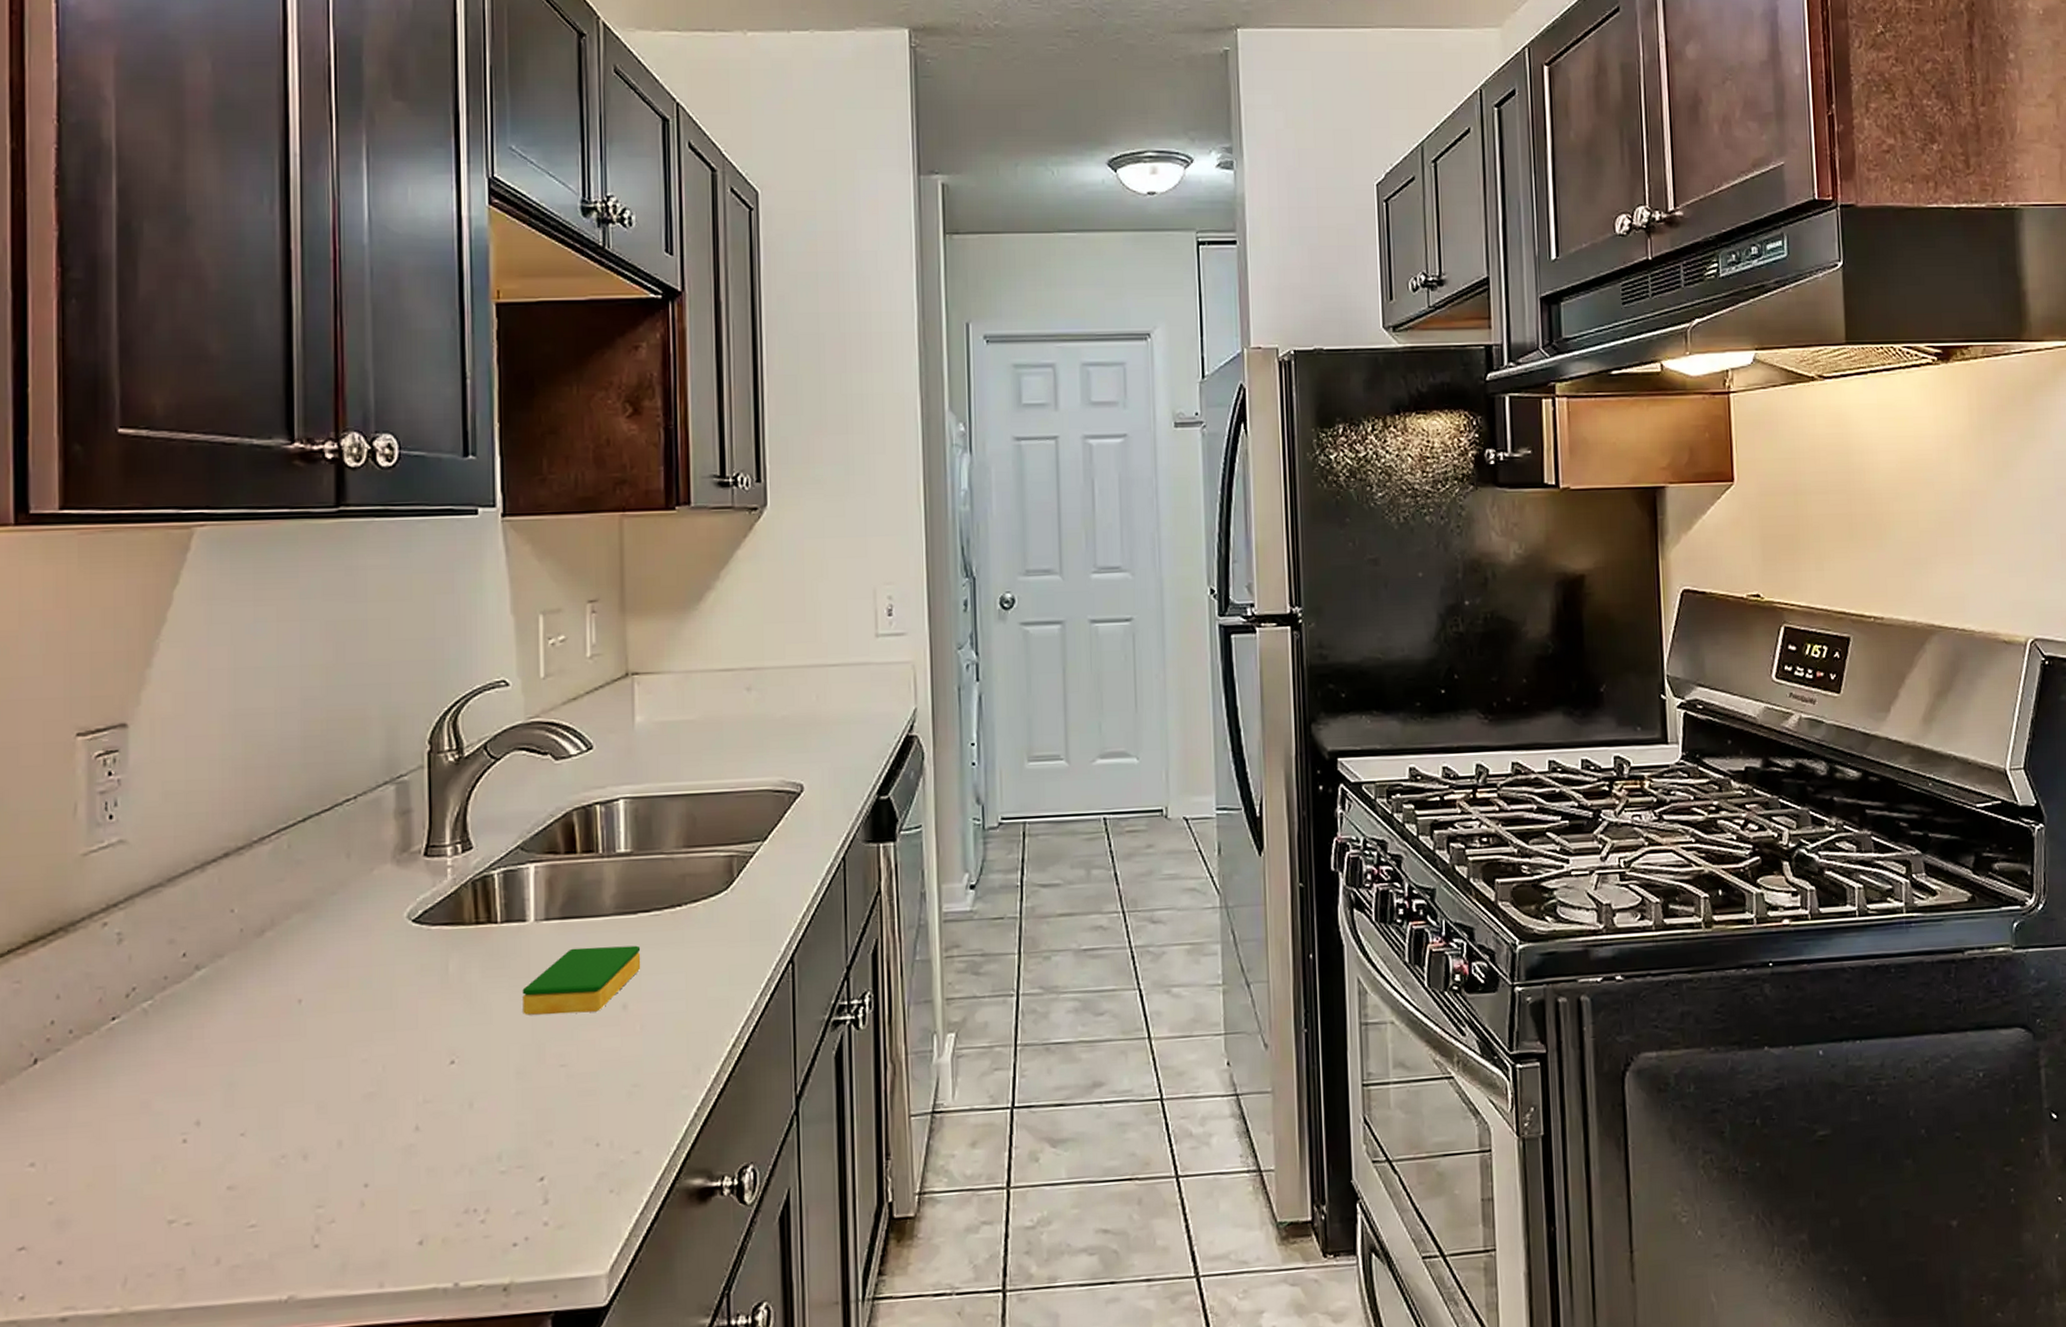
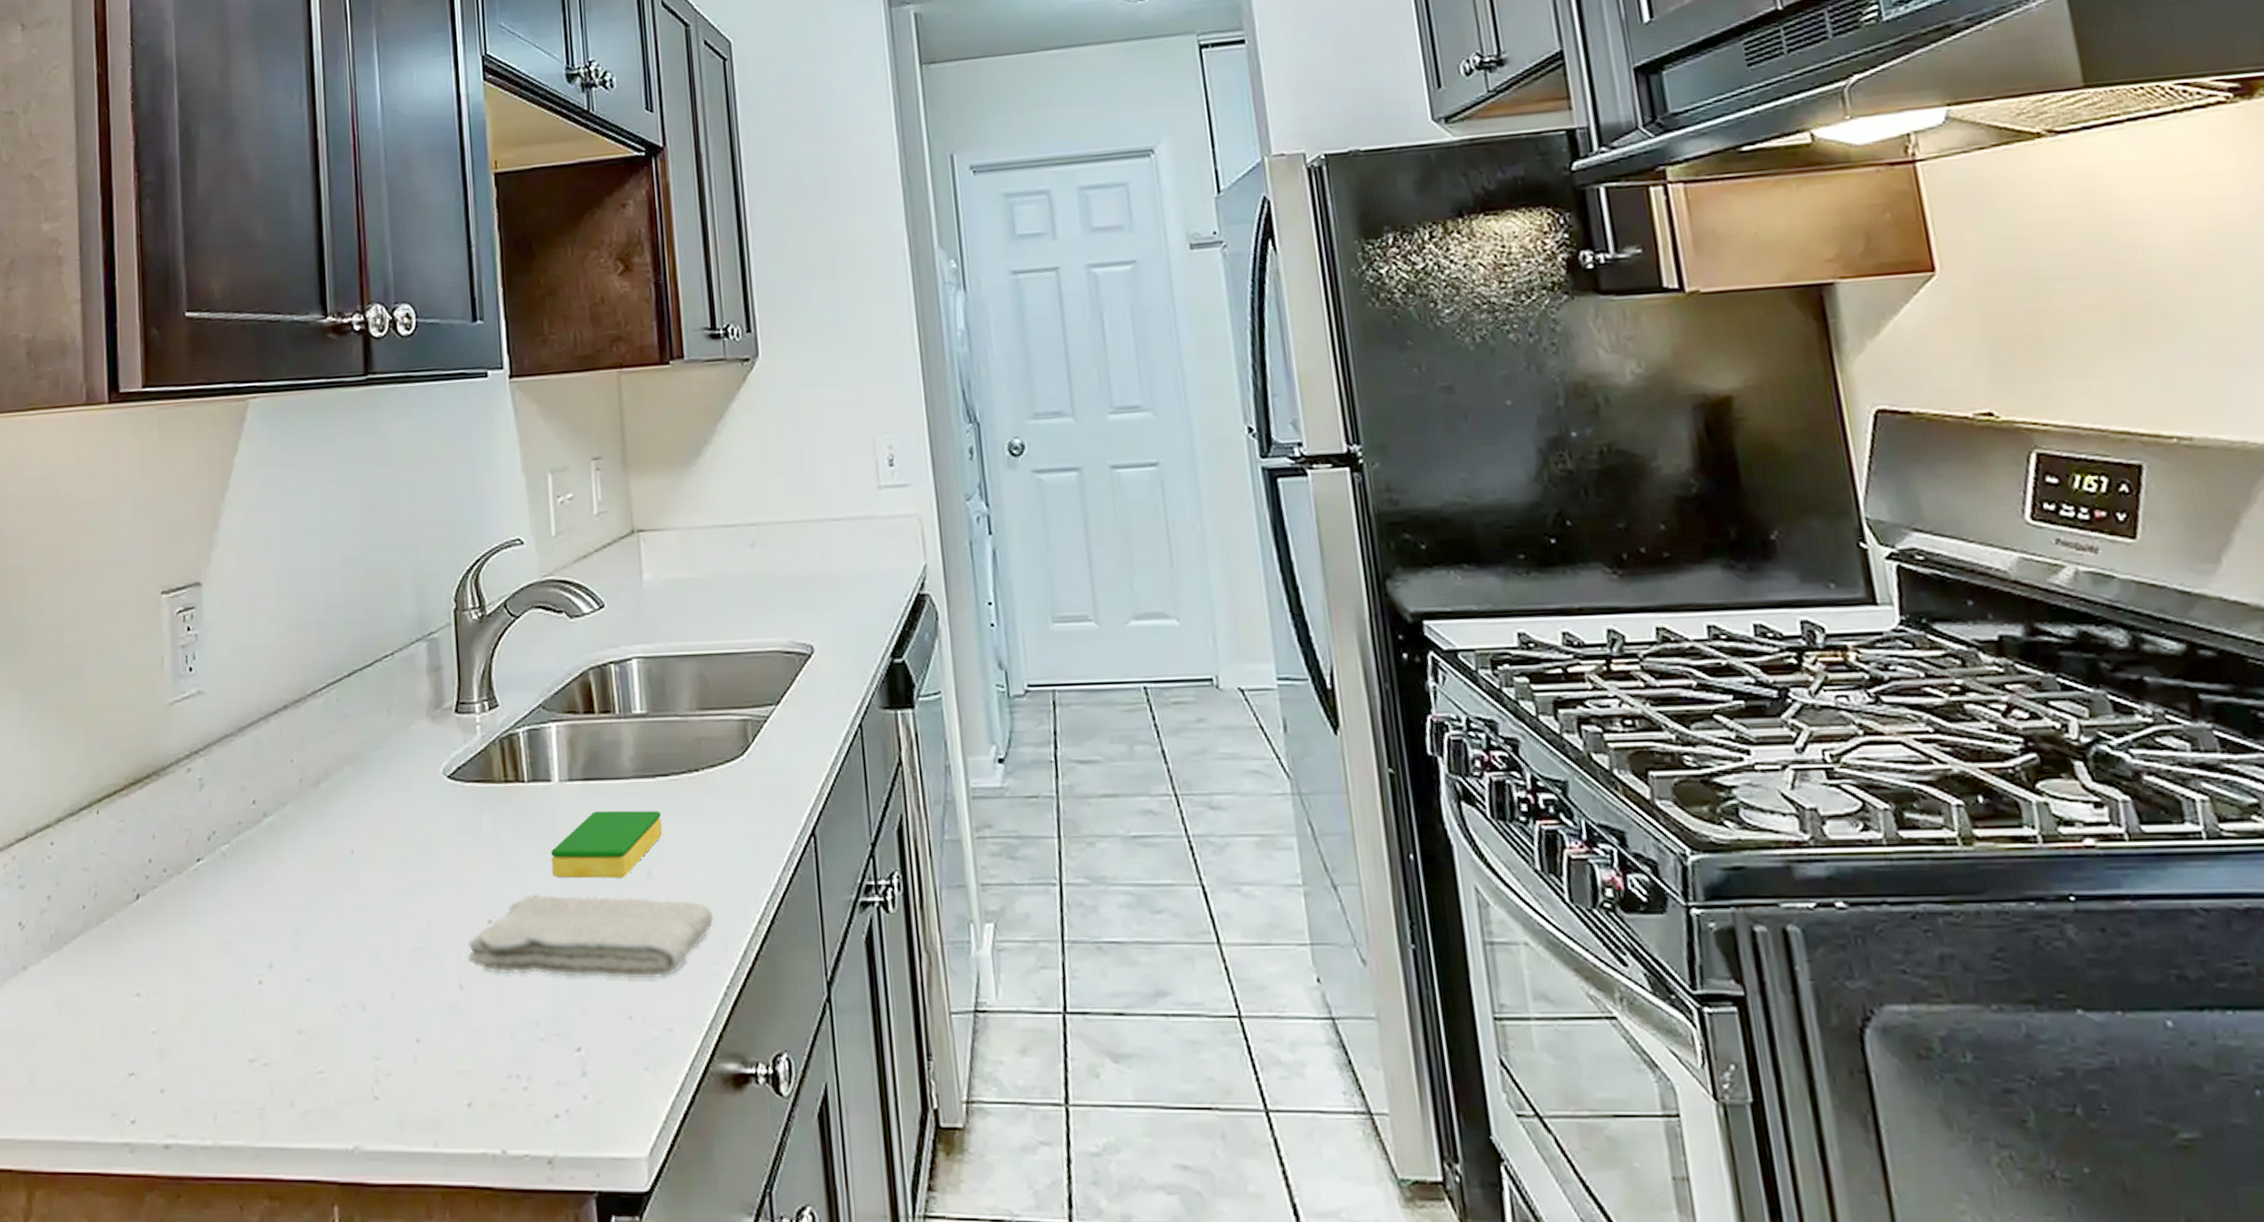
washcloth: none [427,1029,688,1112] -> present [468,895,714,979]

